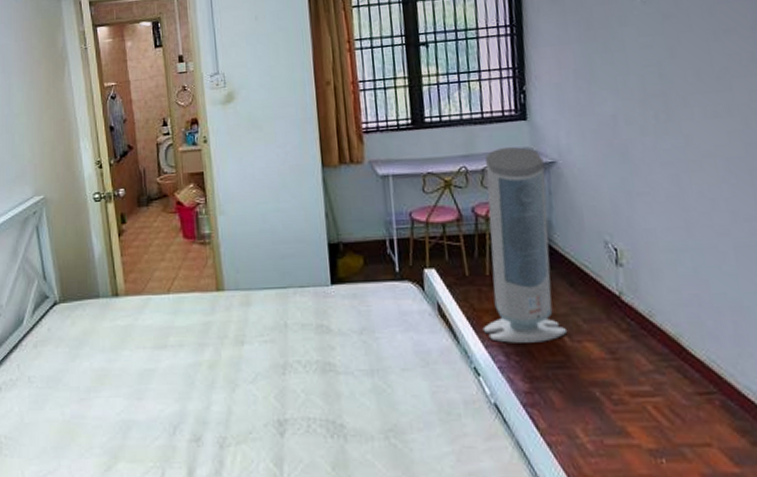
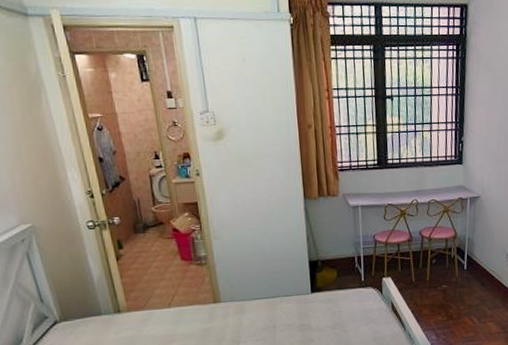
air purifier: present [482,147,568,343] -> none [422,185,478,327]

